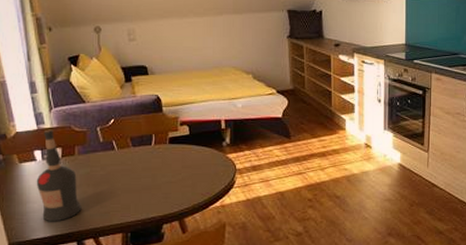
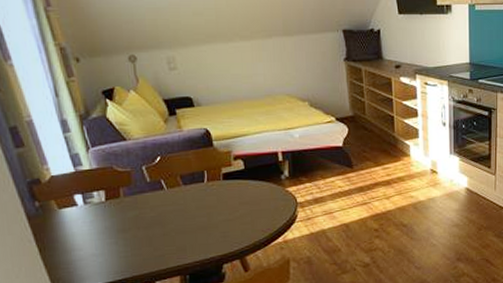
liquor bottle: present [36,129,82,222] -> none [79,171,134,269]

